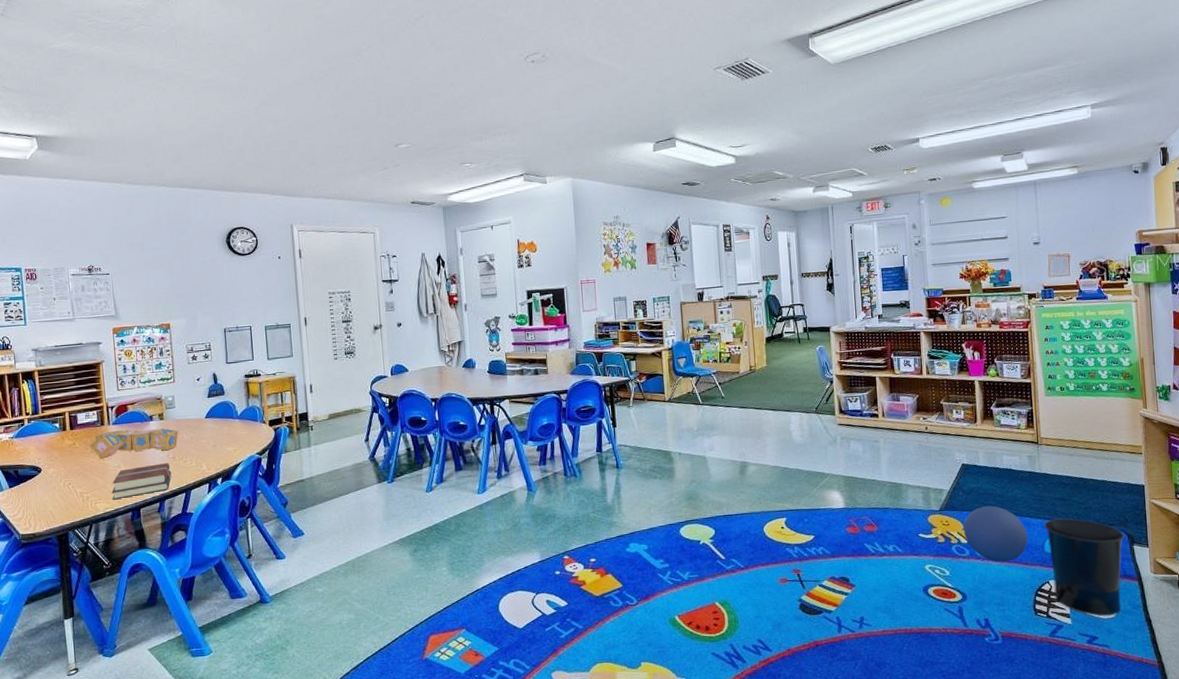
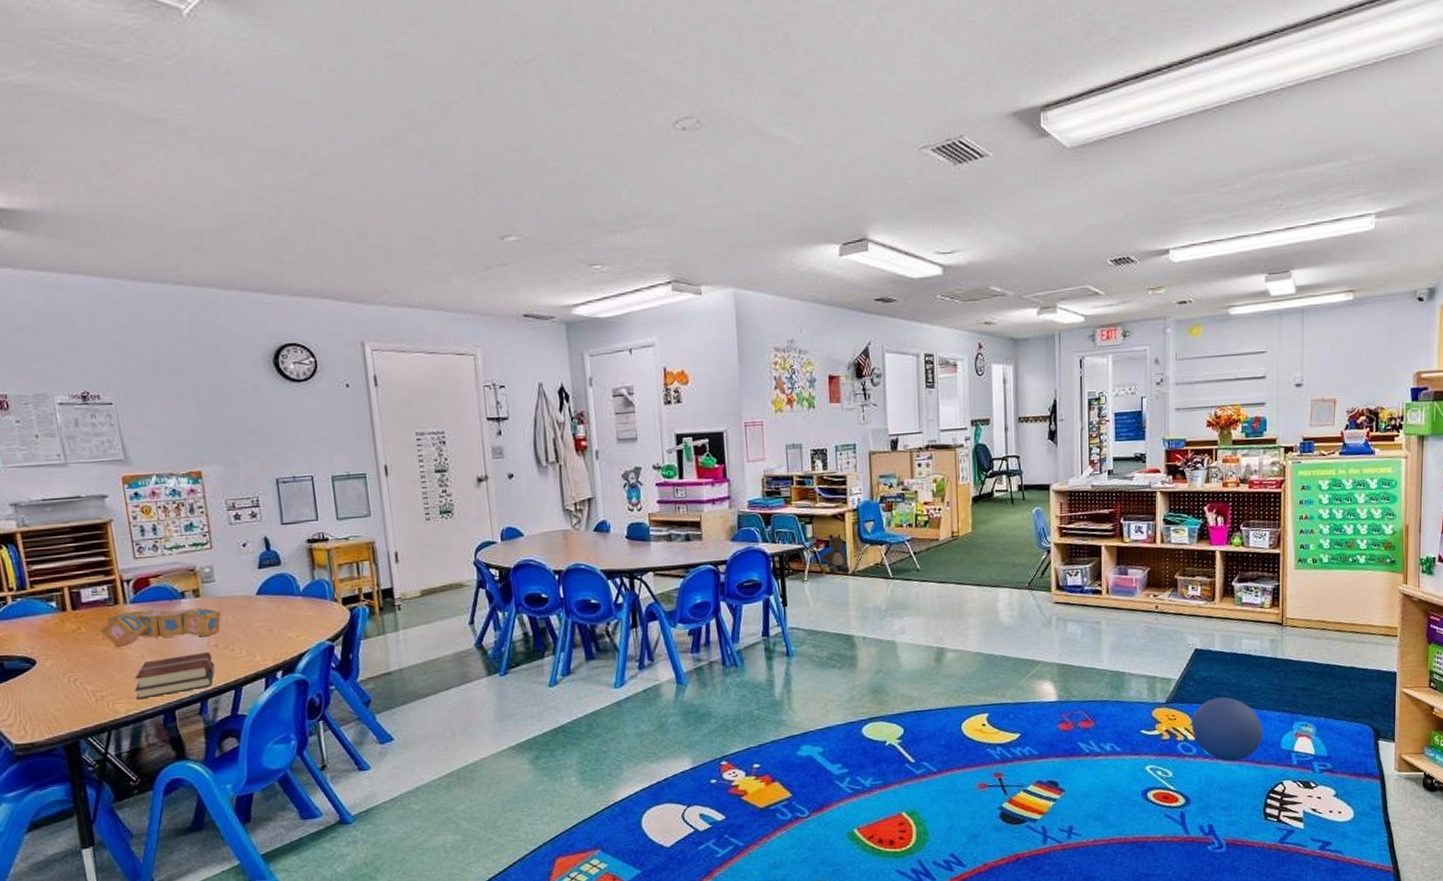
bear: none [643,368,667,401] -> present [821,533,850,574]
waste bin: present [1044,518,1124,616] -> none [1282,710,1370,819]

